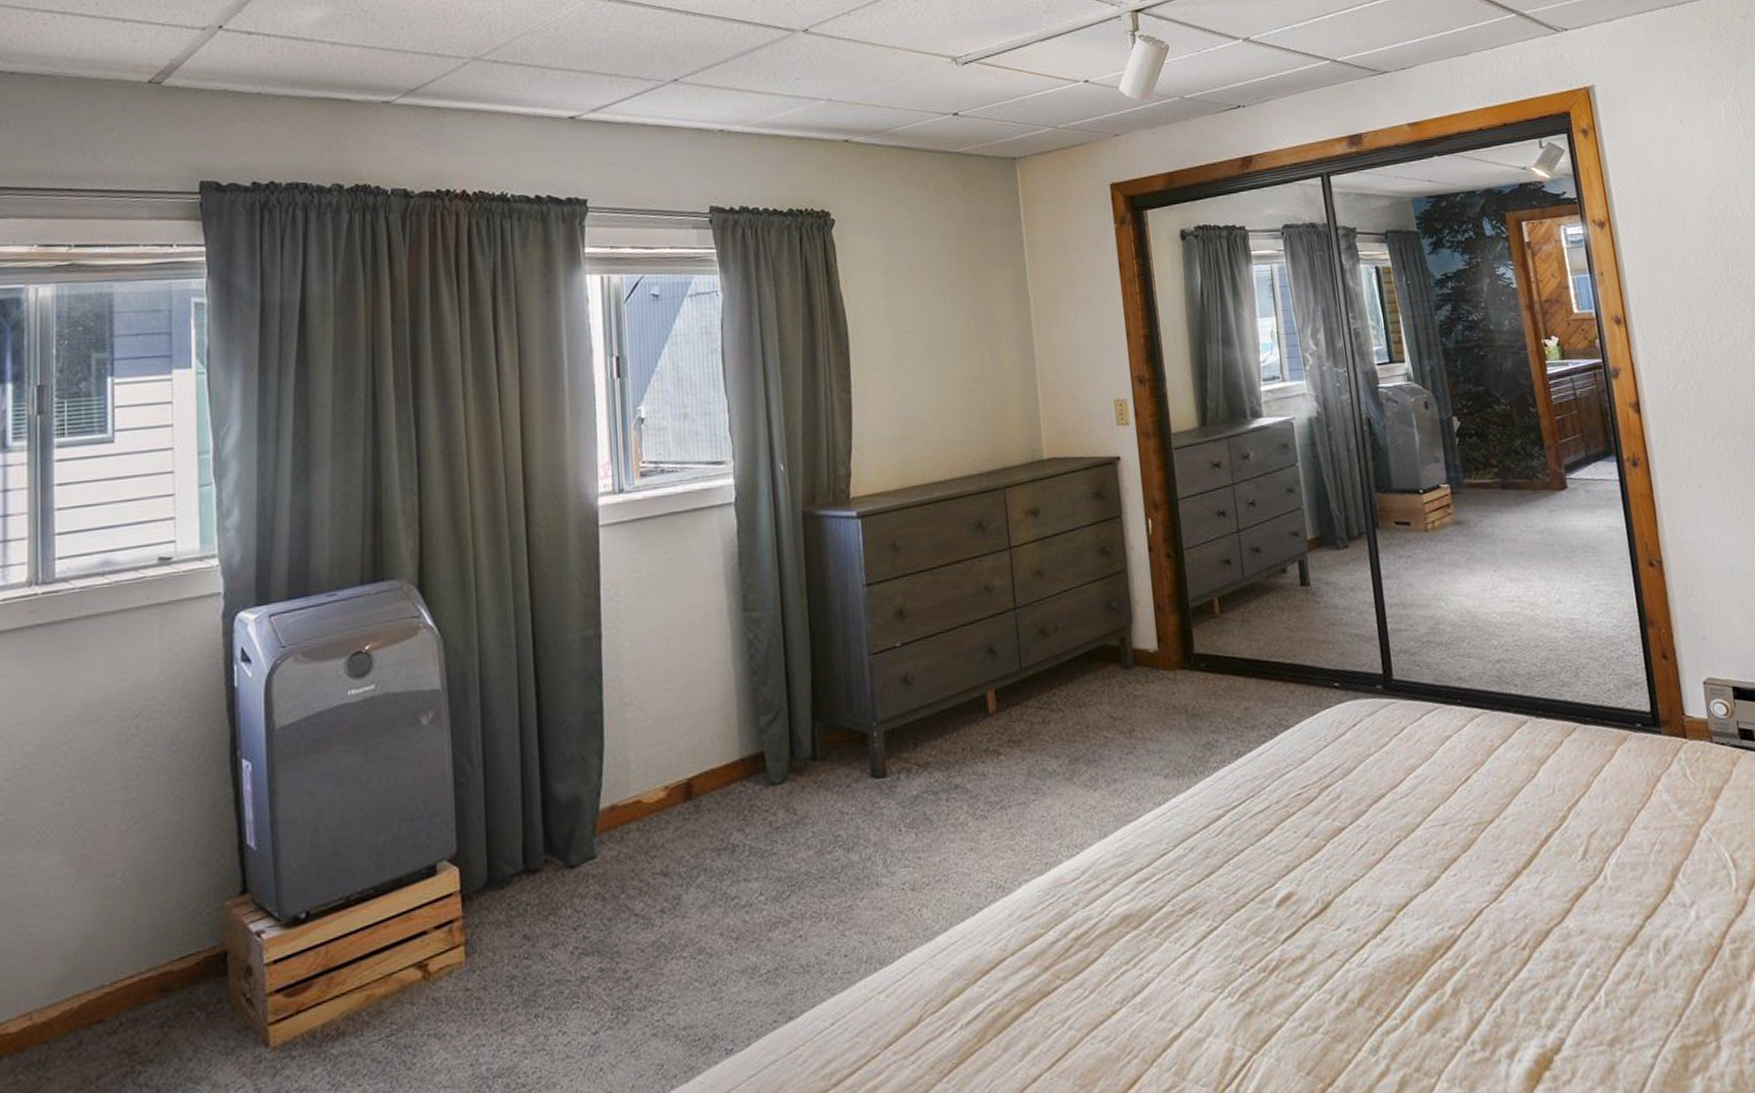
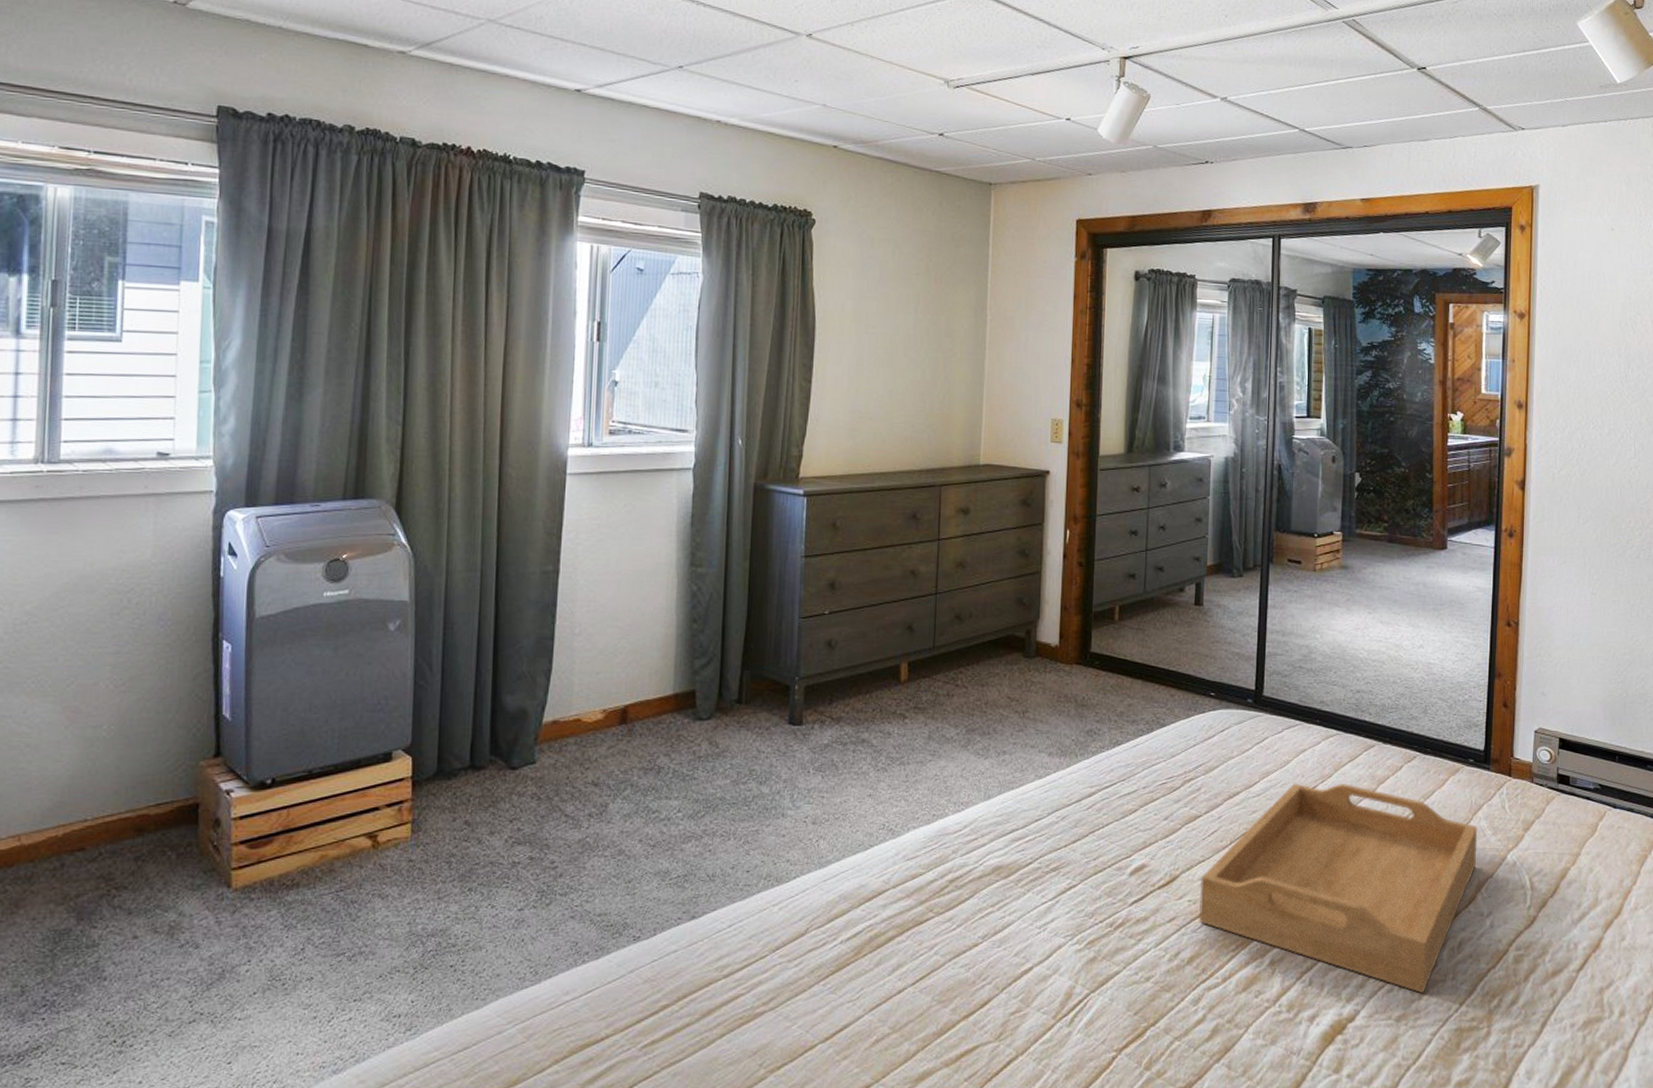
serving tray: none [1357,769,1667,1009] -> present [1198,783,1478,994]

